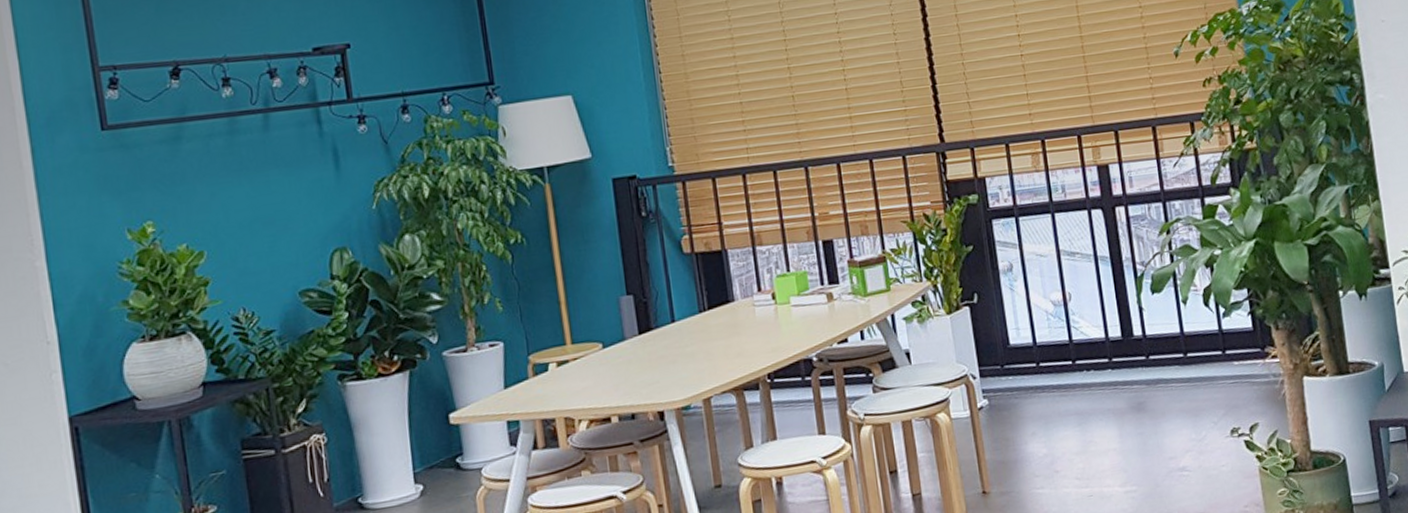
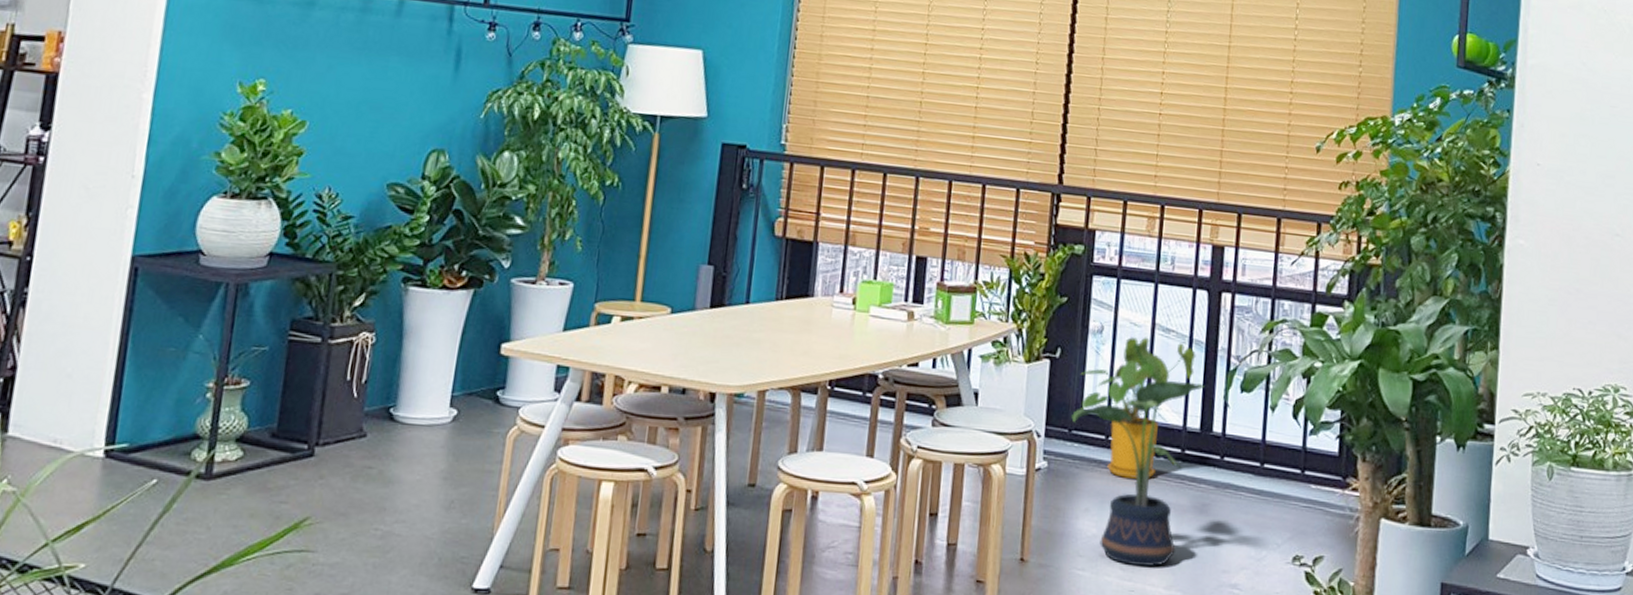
house plant: none [1000,262,1105,397] -> present [1080,337,1196,479]
potted plant: none [1001,295,1123,474] -> present [1071,381,1204,567]

